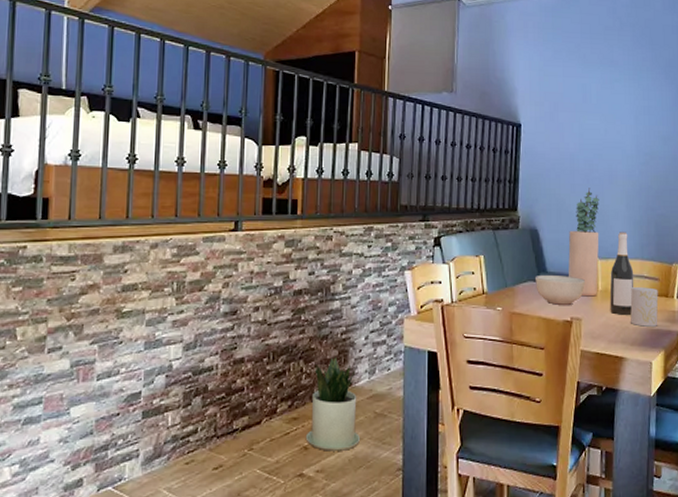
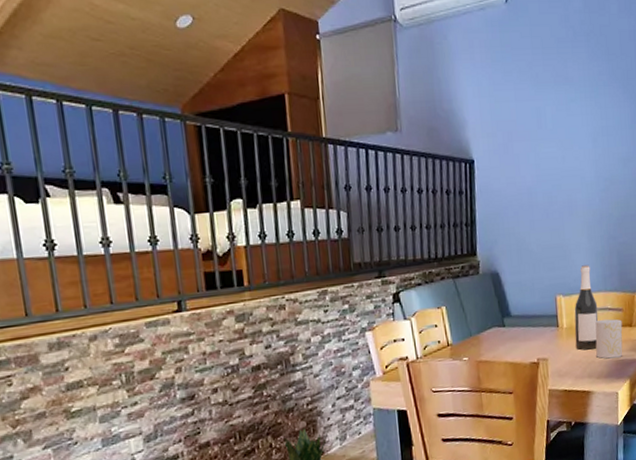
bowl: present [535,274,586,305] -> none [500,317,551,348]
vase: present [568,188,600,297] -> none [531,222,563,337]

